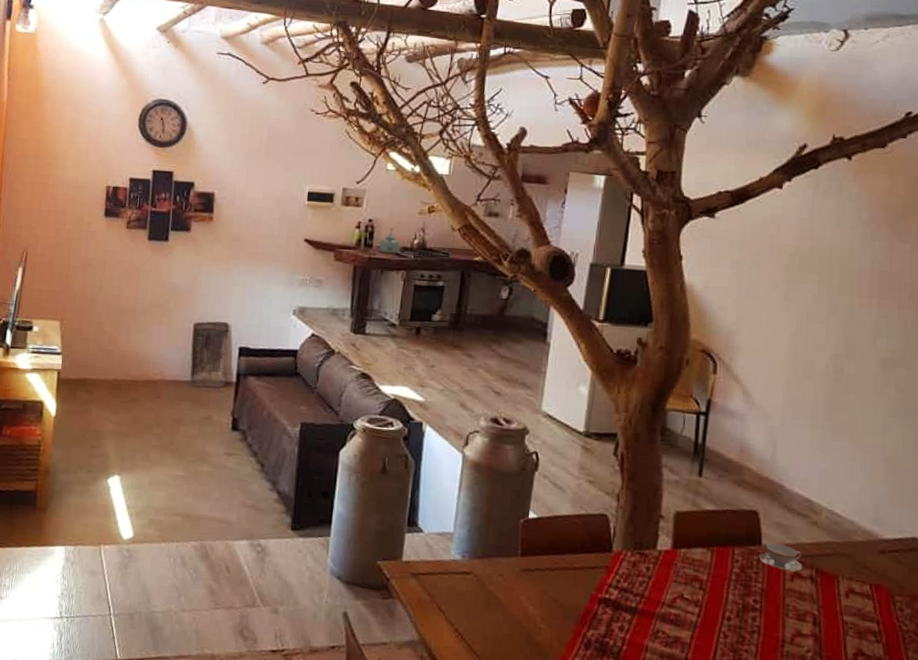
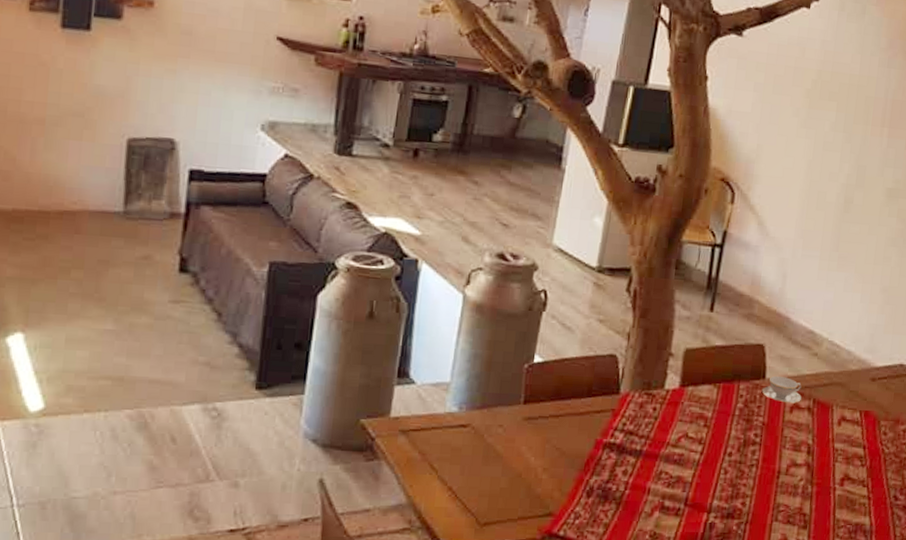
kettle: present [378,228,400,255] -> none [370,28,397,61]

